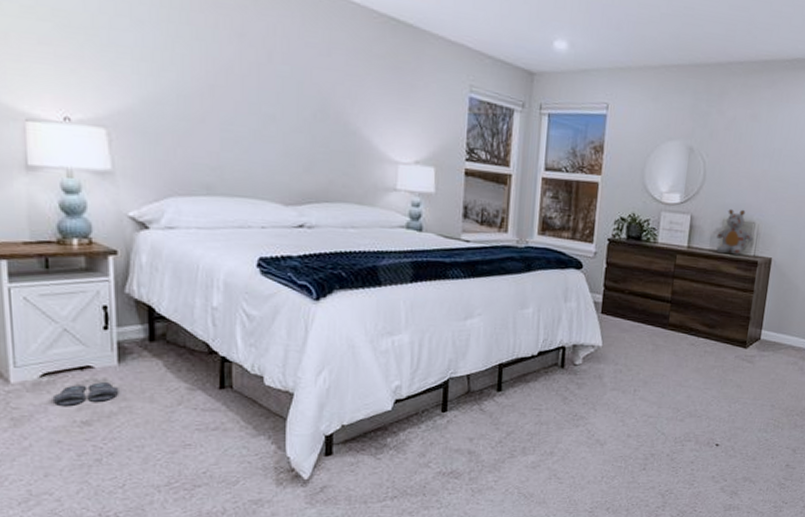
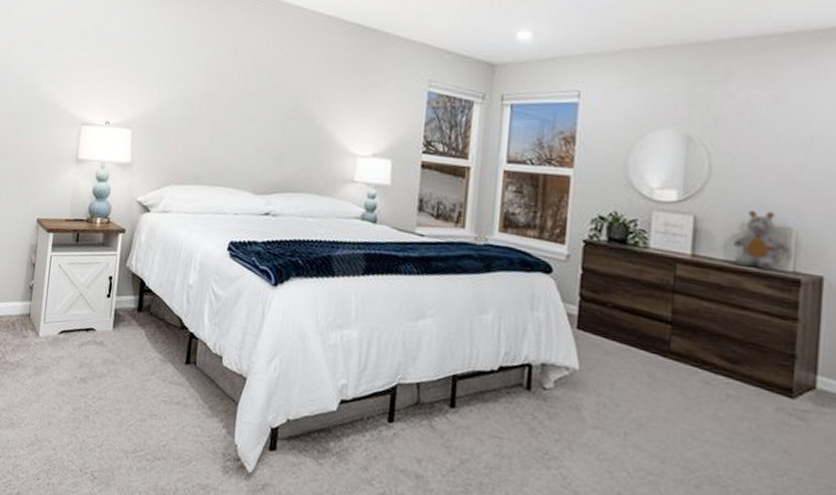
slippers: present [52,382,119,407] -> none [64,344,111,363]

